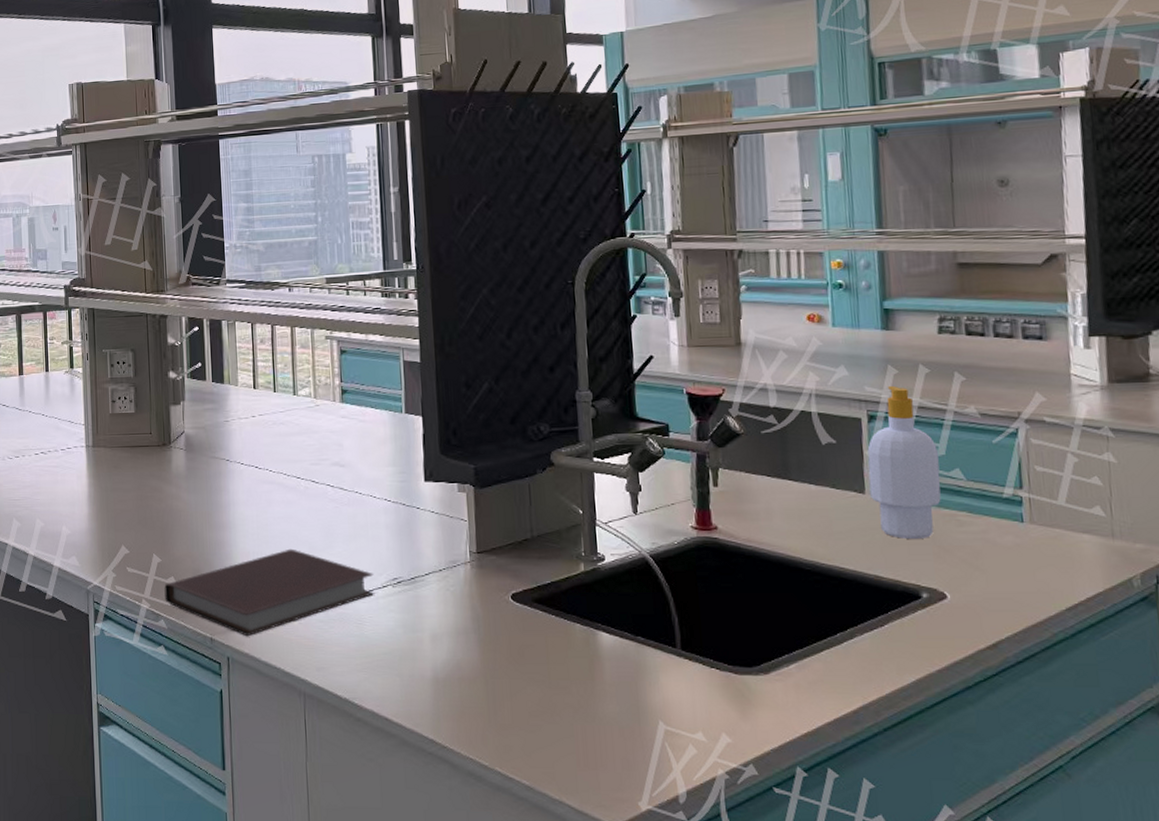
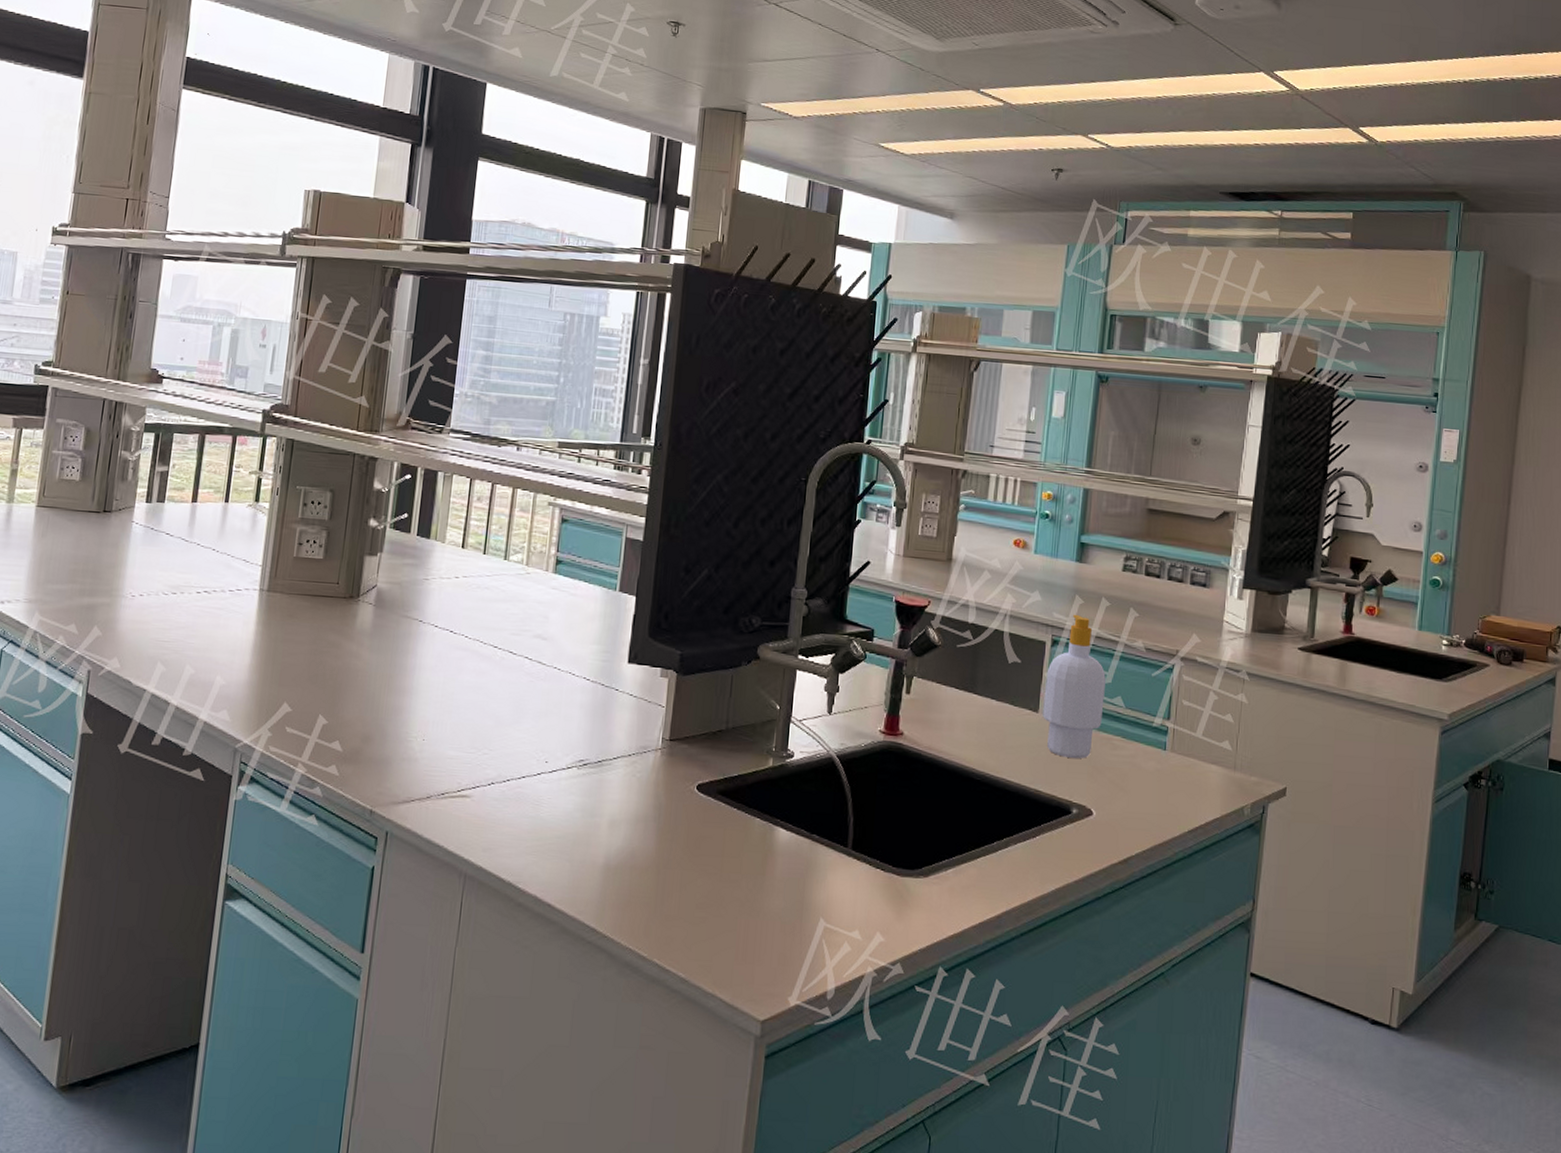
notebook: present [164,548,375,637] -> none [324,720,560,811]

